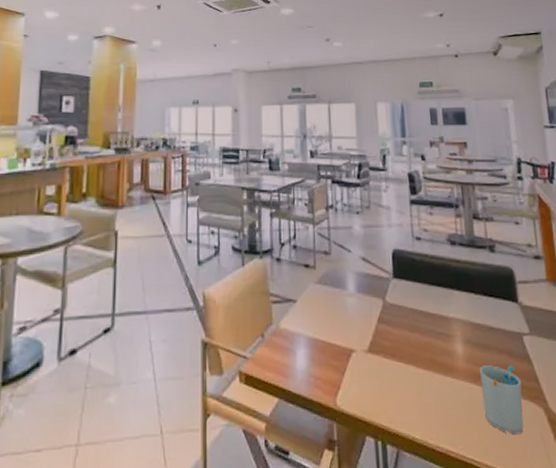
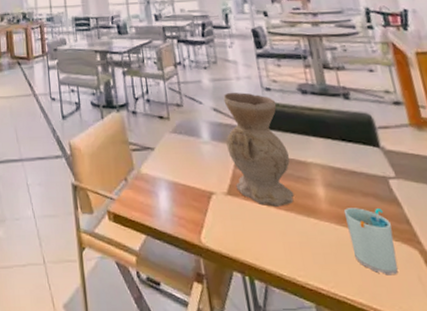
vase: none [372,240,434,365] -> present [223,92,294,207]

